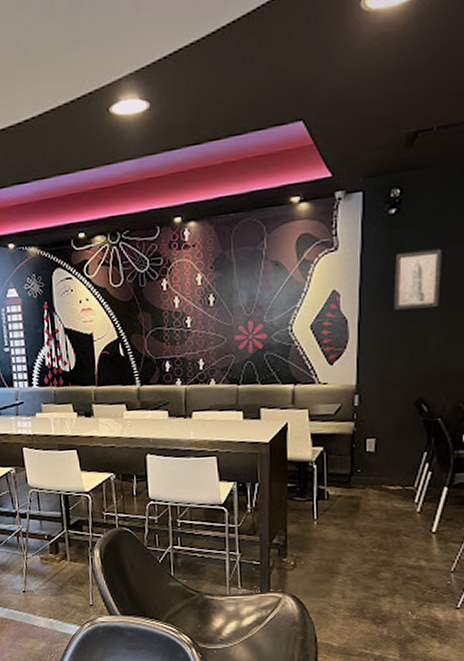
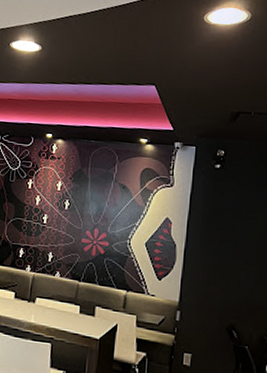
wall art: present [393,248,441,311] -> none [214,199,254,249]

